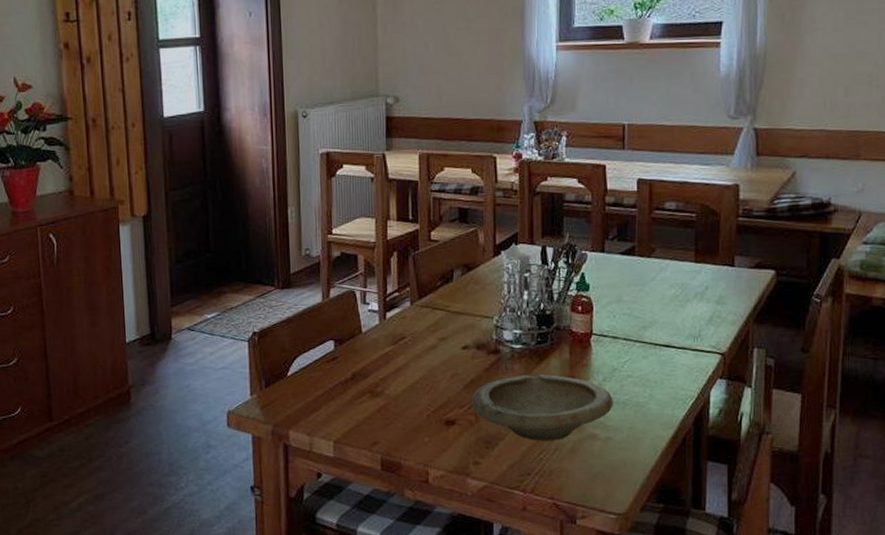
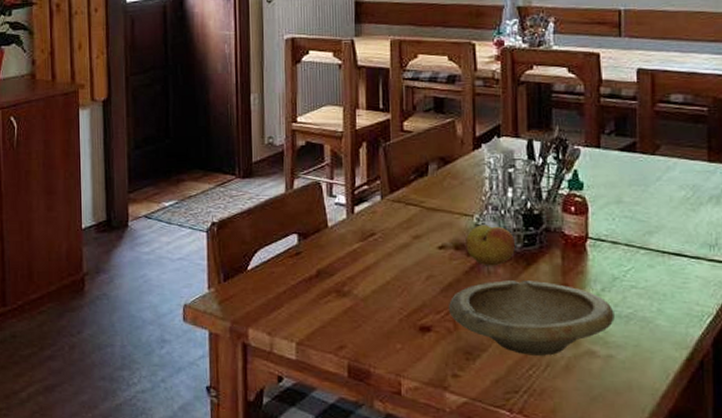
fruit: none [486,325,530,363] -> present [466,224,516,266]

